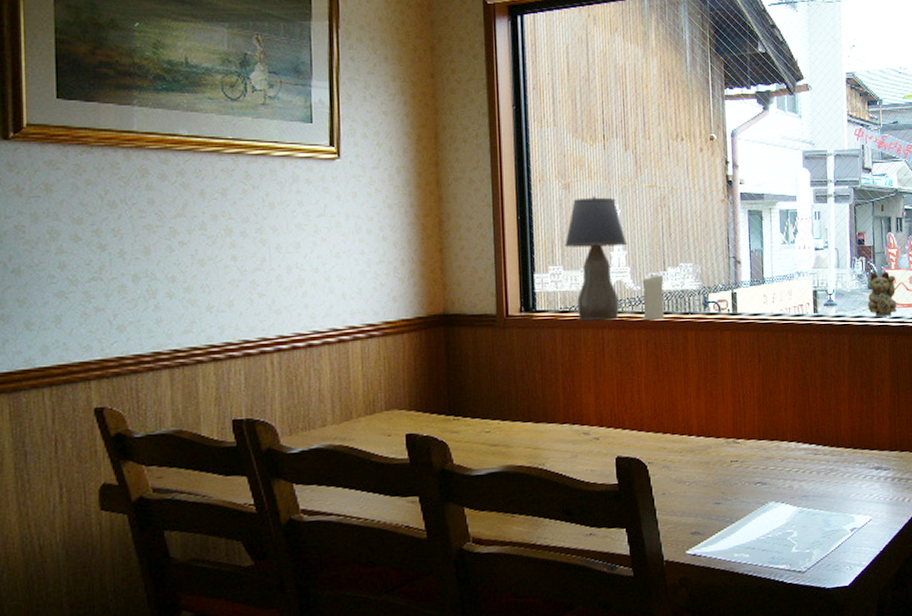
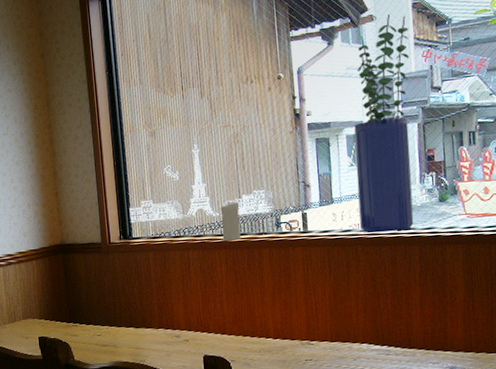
table lamp: present [563,196,628,322] -> none [152,139,206,245]
vase: none [787,85,844,319] -> present [354,14,414,233]
decorative figurine: present [868,272,897,317] -> none [439,184,471,228]

